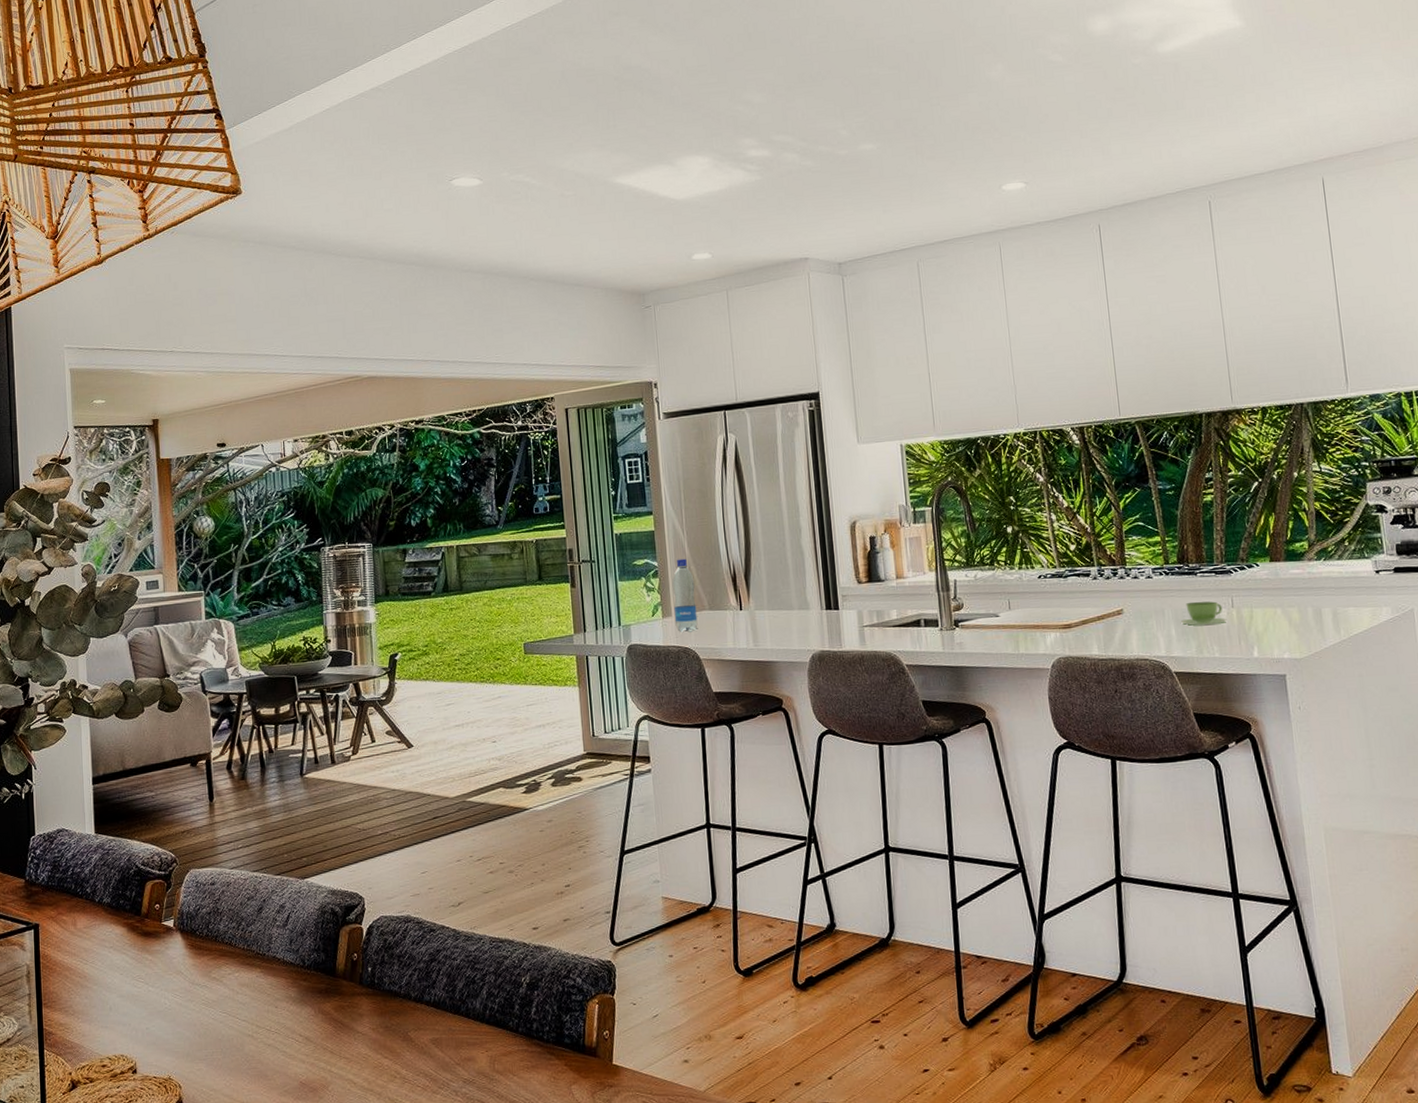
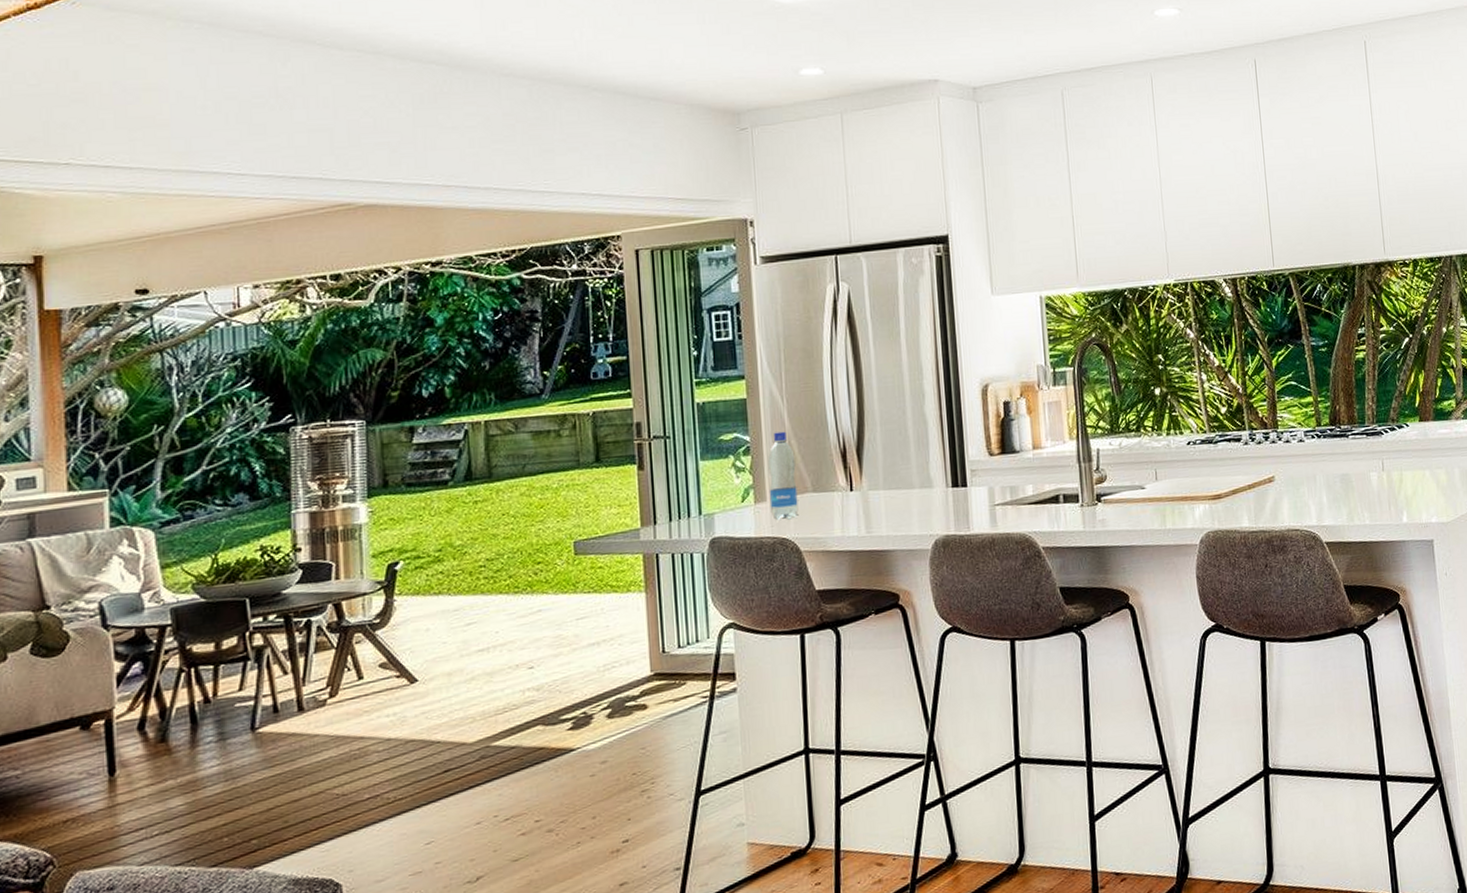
teacup: present [1181,601,1227,626] -> none [1332,465,1378,492]

